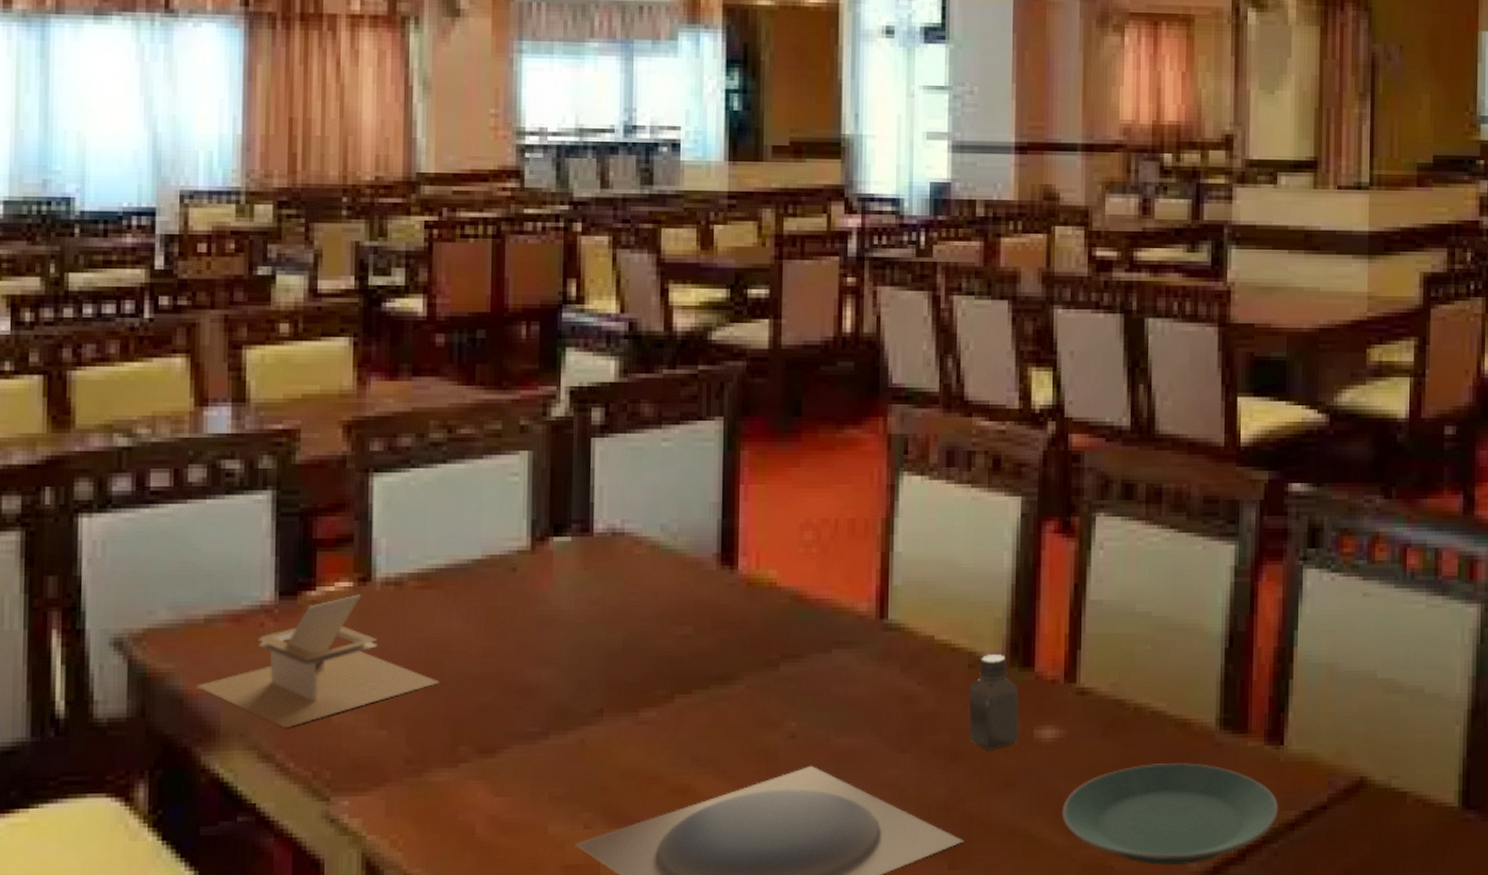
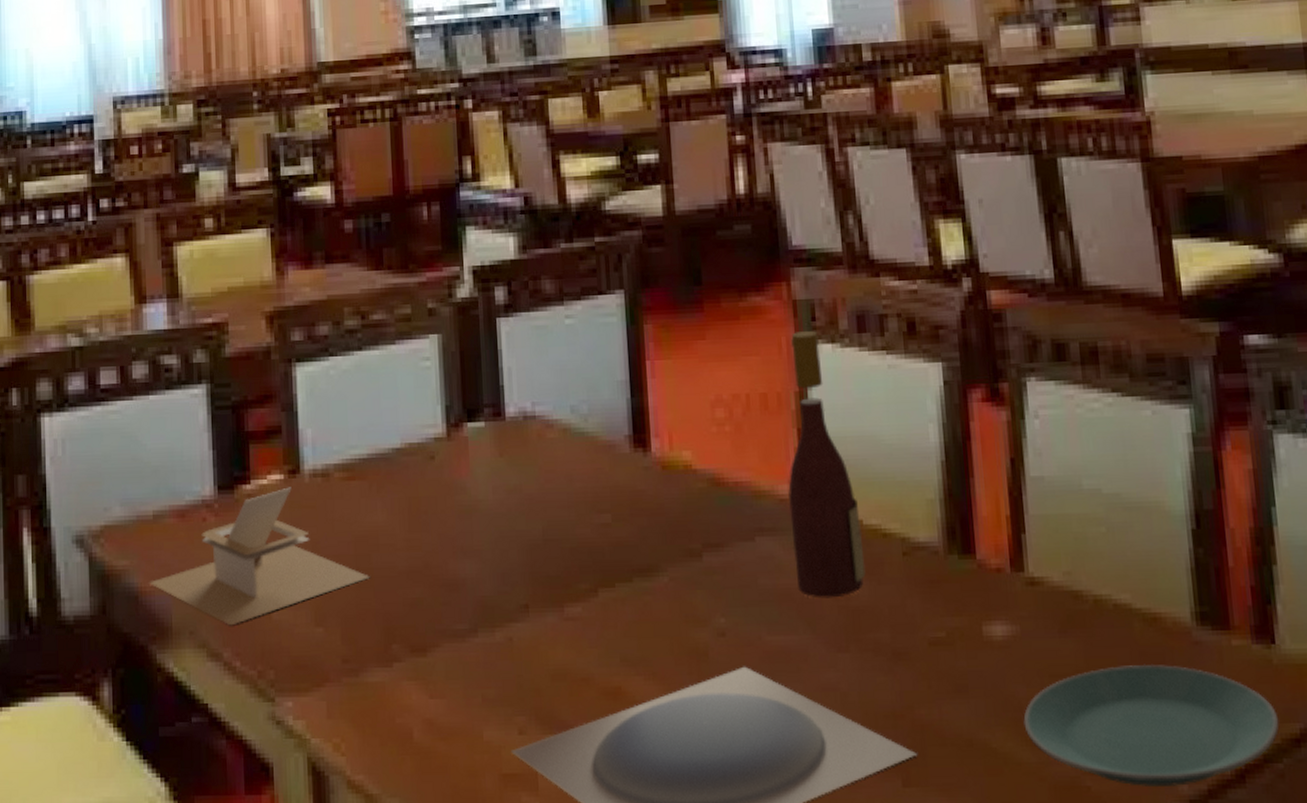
wine bottle: none [866,462,933,705] -> present [788,330,866,599]
saltshaker: present [968,653,1020,751] -> none [906,539,966,650]

